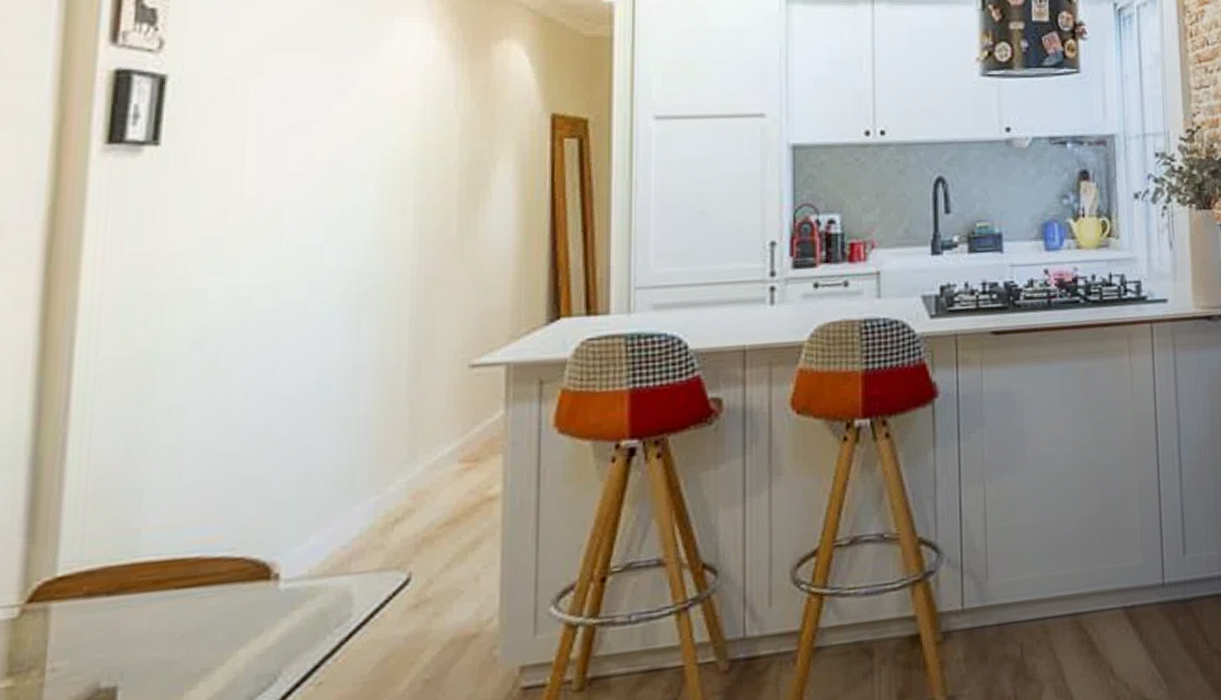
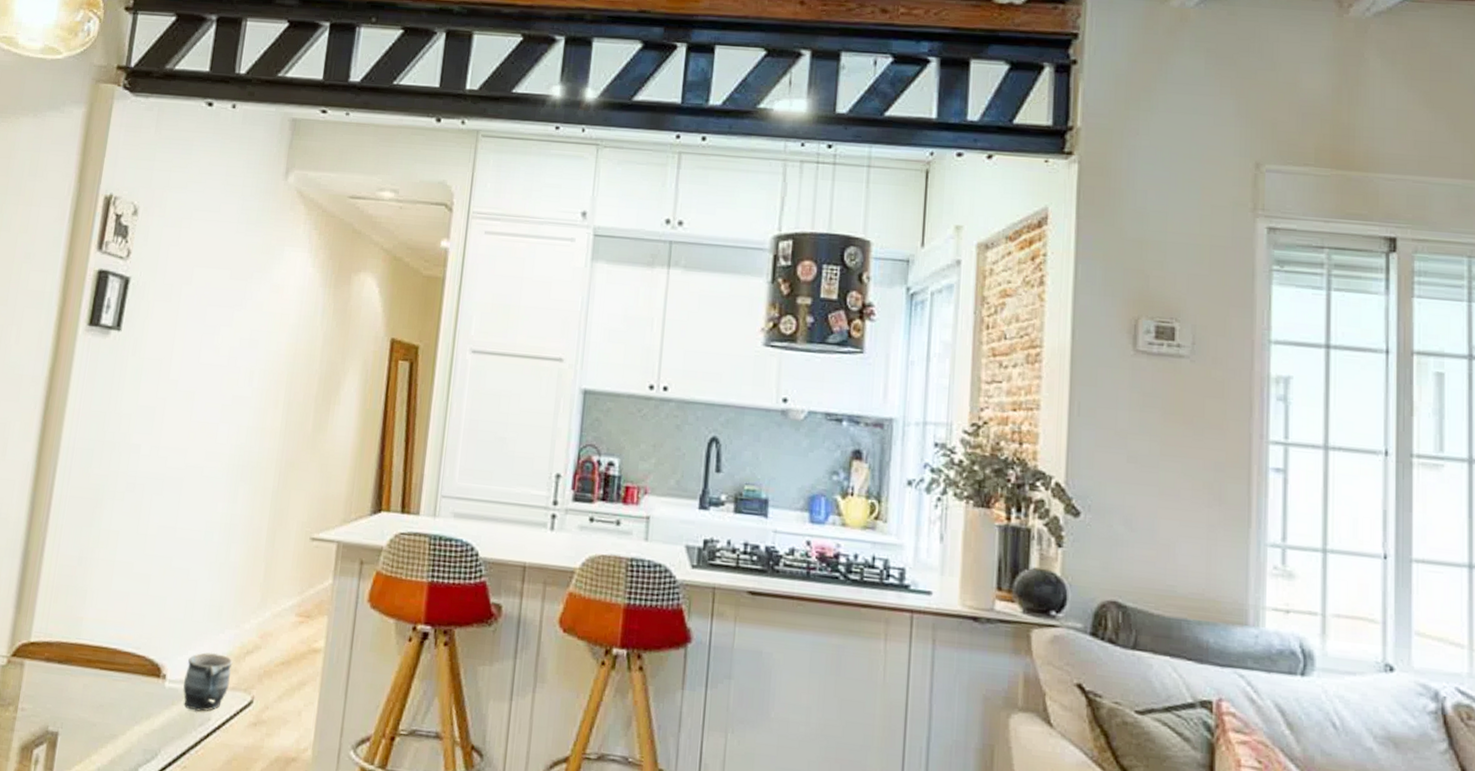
mug: none [307,530,377,610] -> present [183,652,233,712]

